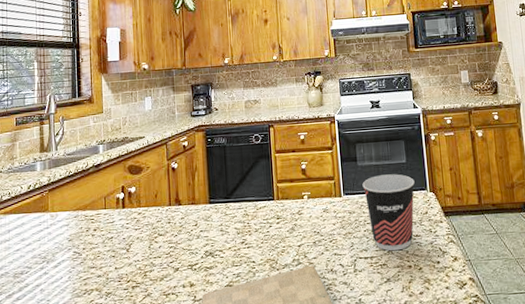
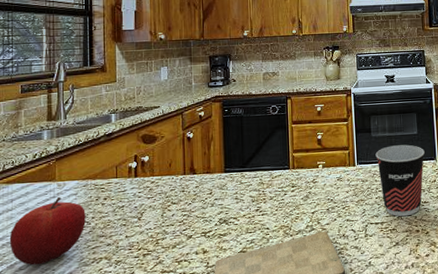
fruit: none [7,228,77,296] -> present [9,197,86,266]

